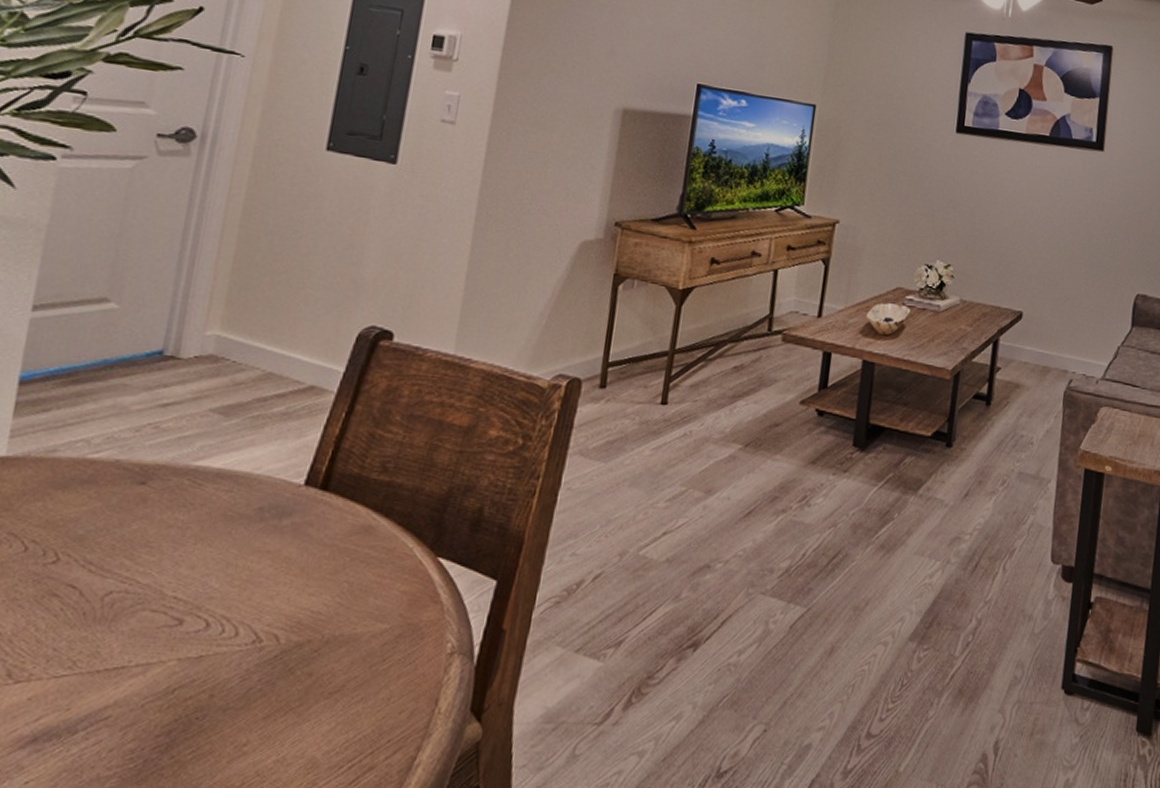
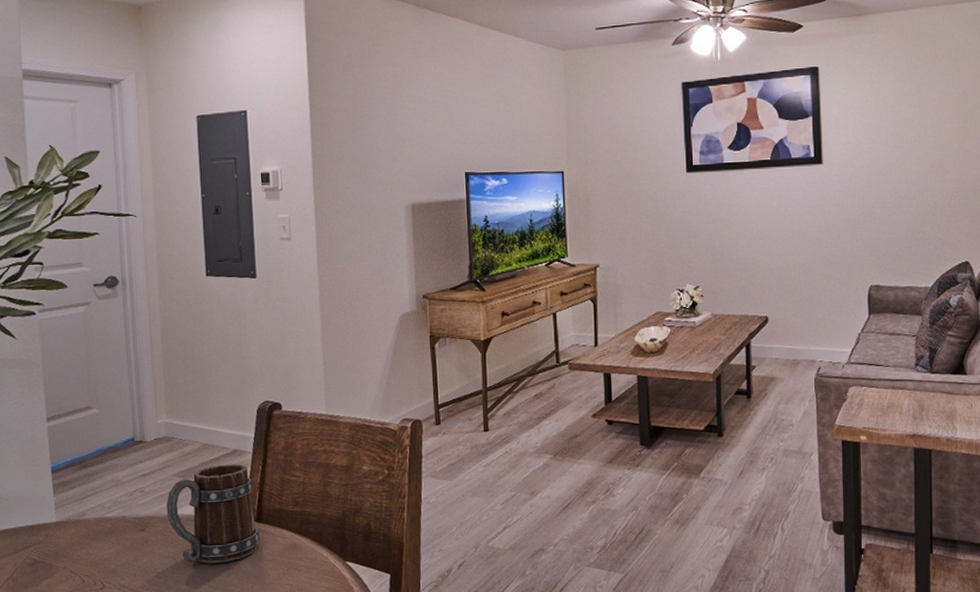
mug: none [186,403,327,543] -> present [166,464,260,564]

